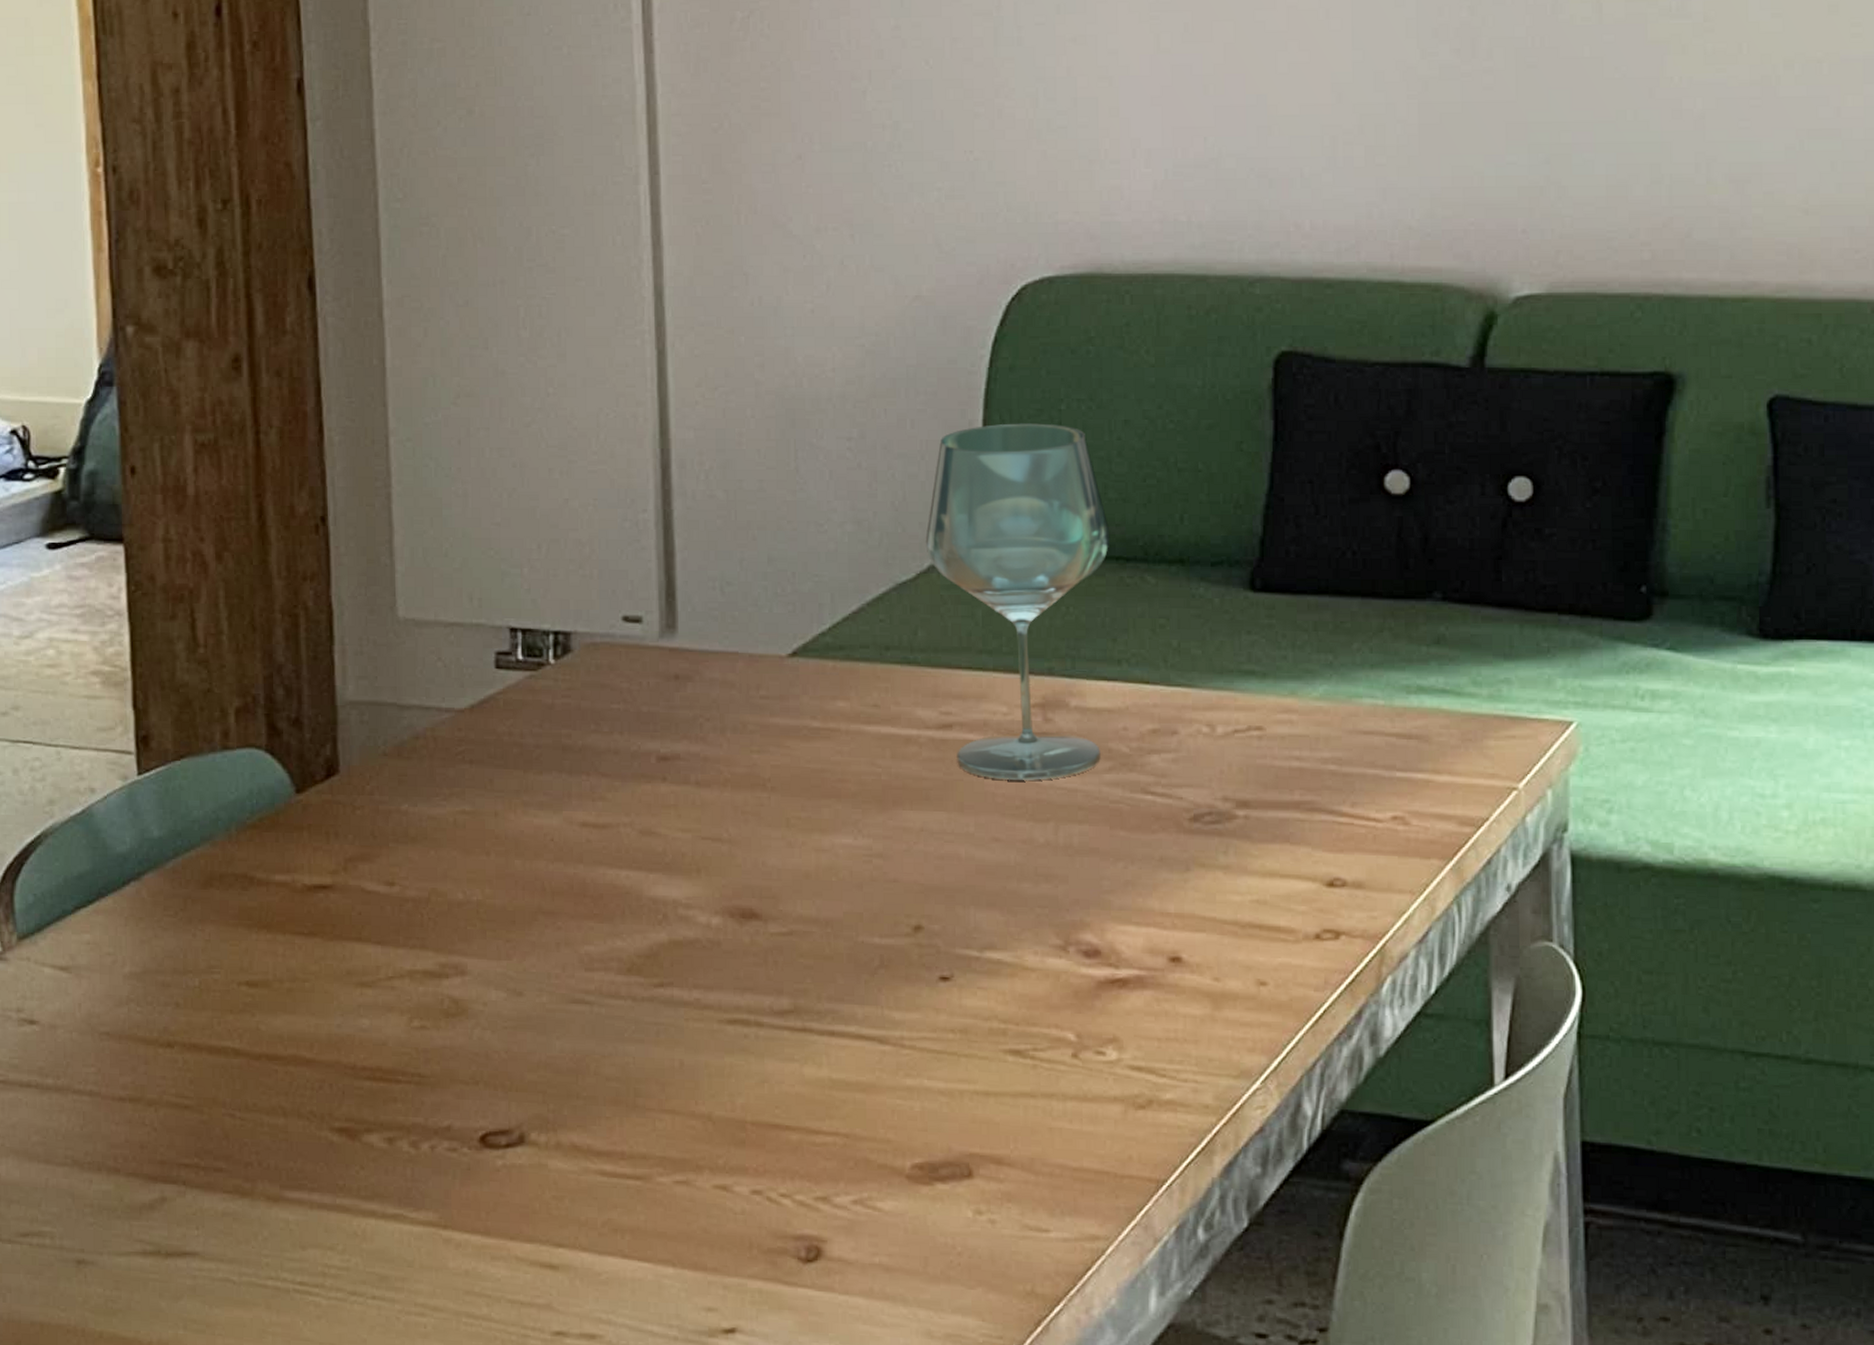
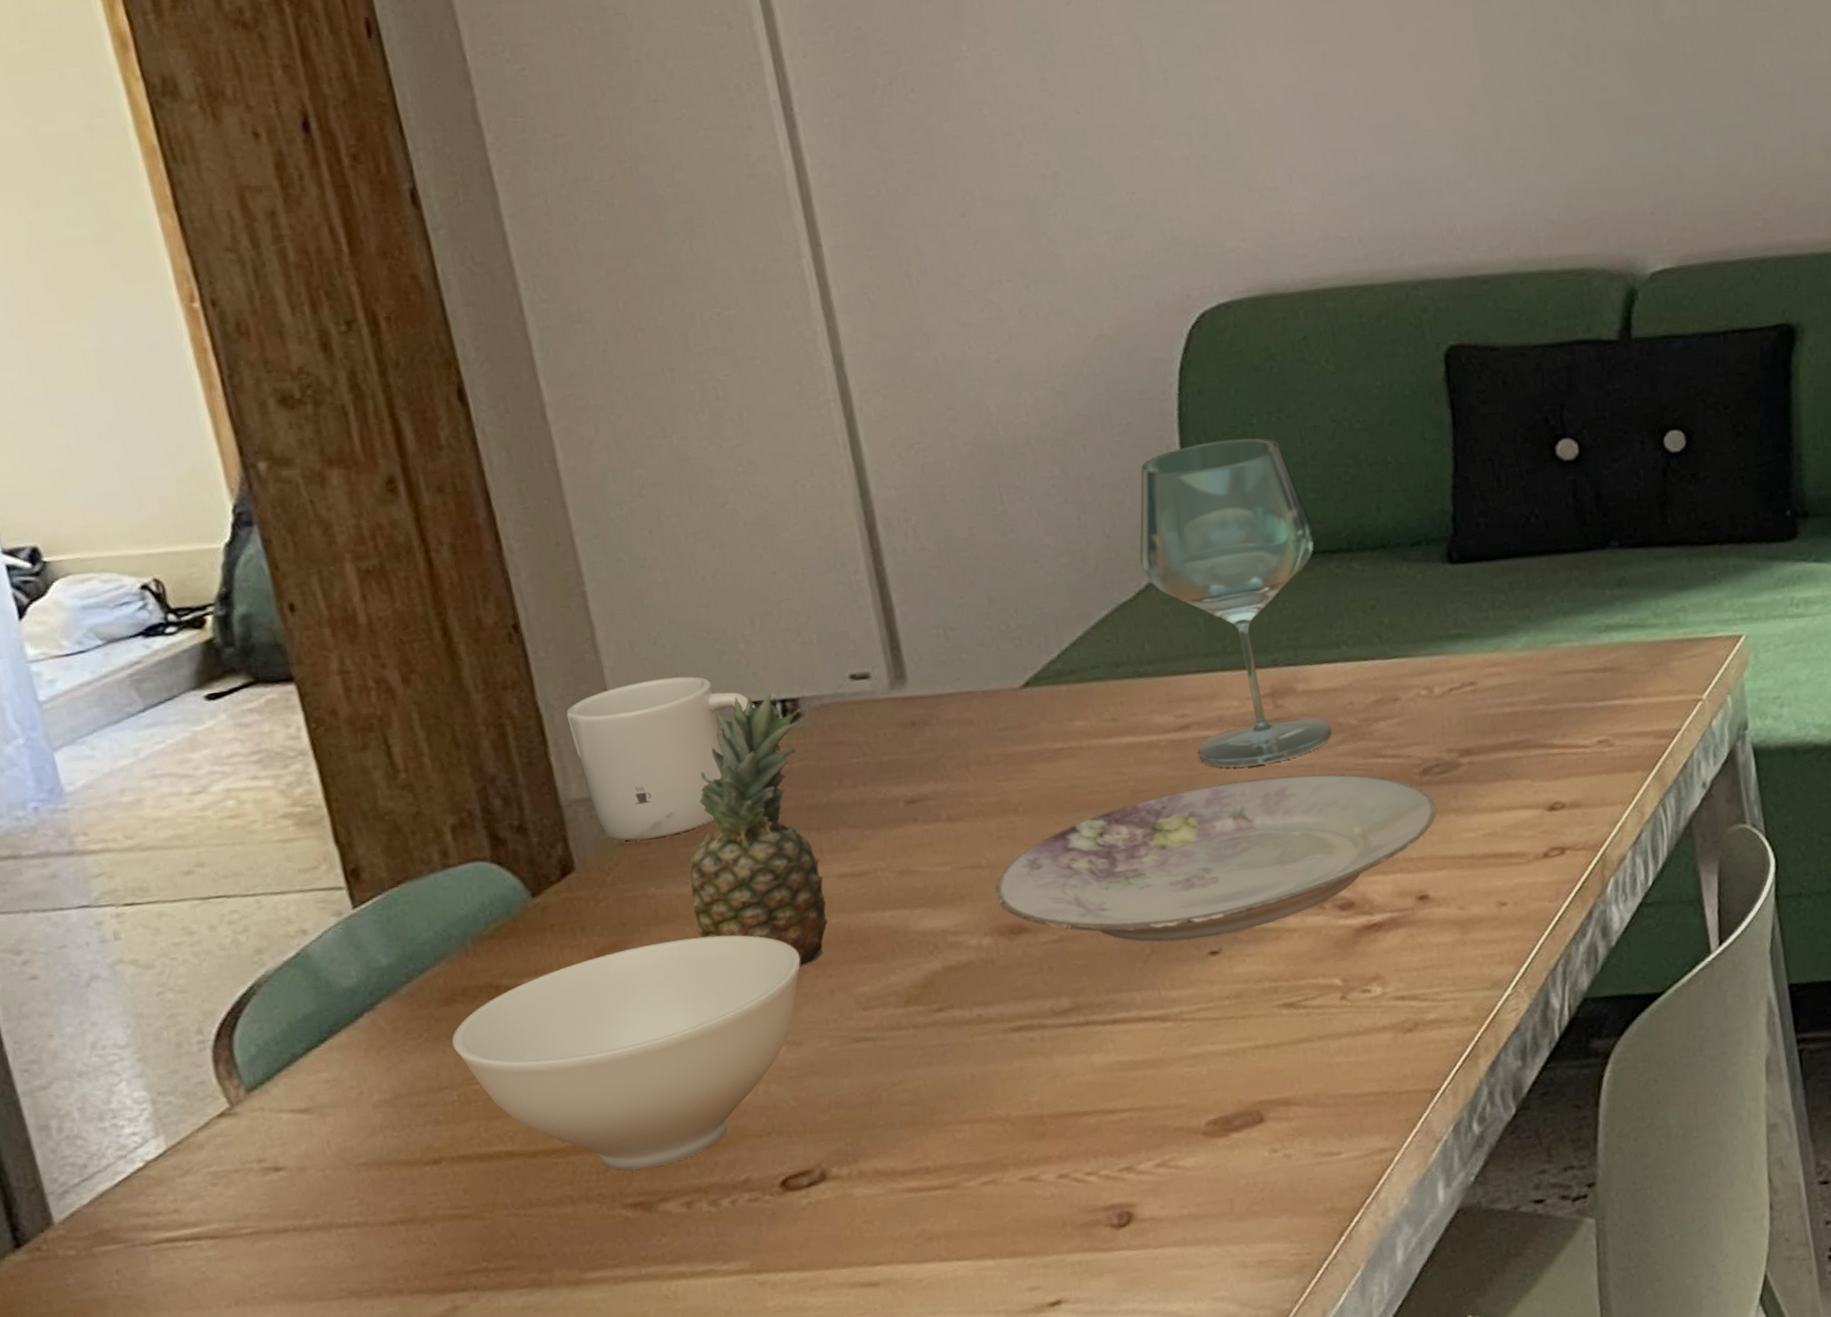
bowl: none [202,861,534,1094] -> present [451,935,801,1170]
mug: none [355,591,530,754] -> present [566,676,756,841]
fruit: none [439,621,572,912] -> present [689,693,828,967]
plate: none [732,794,1204,961] -> present [994,774,1437,942]

